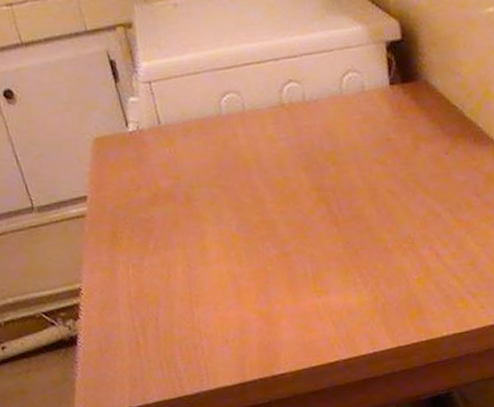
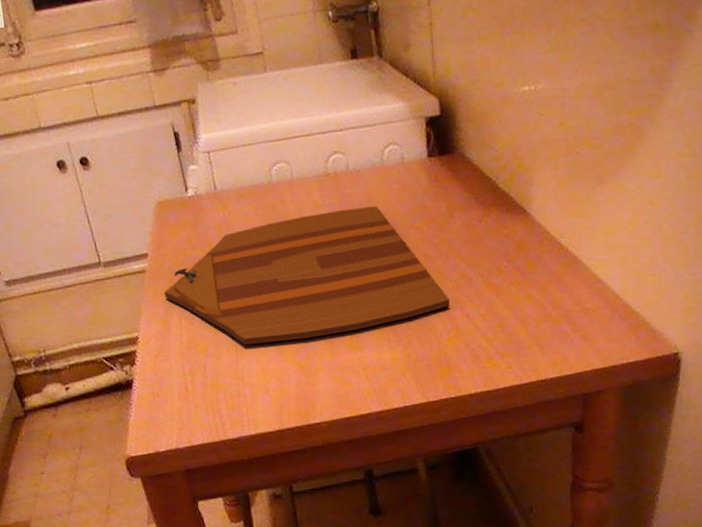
cutting board: none [107,139,418,294] -> present [164,206,450,346]

